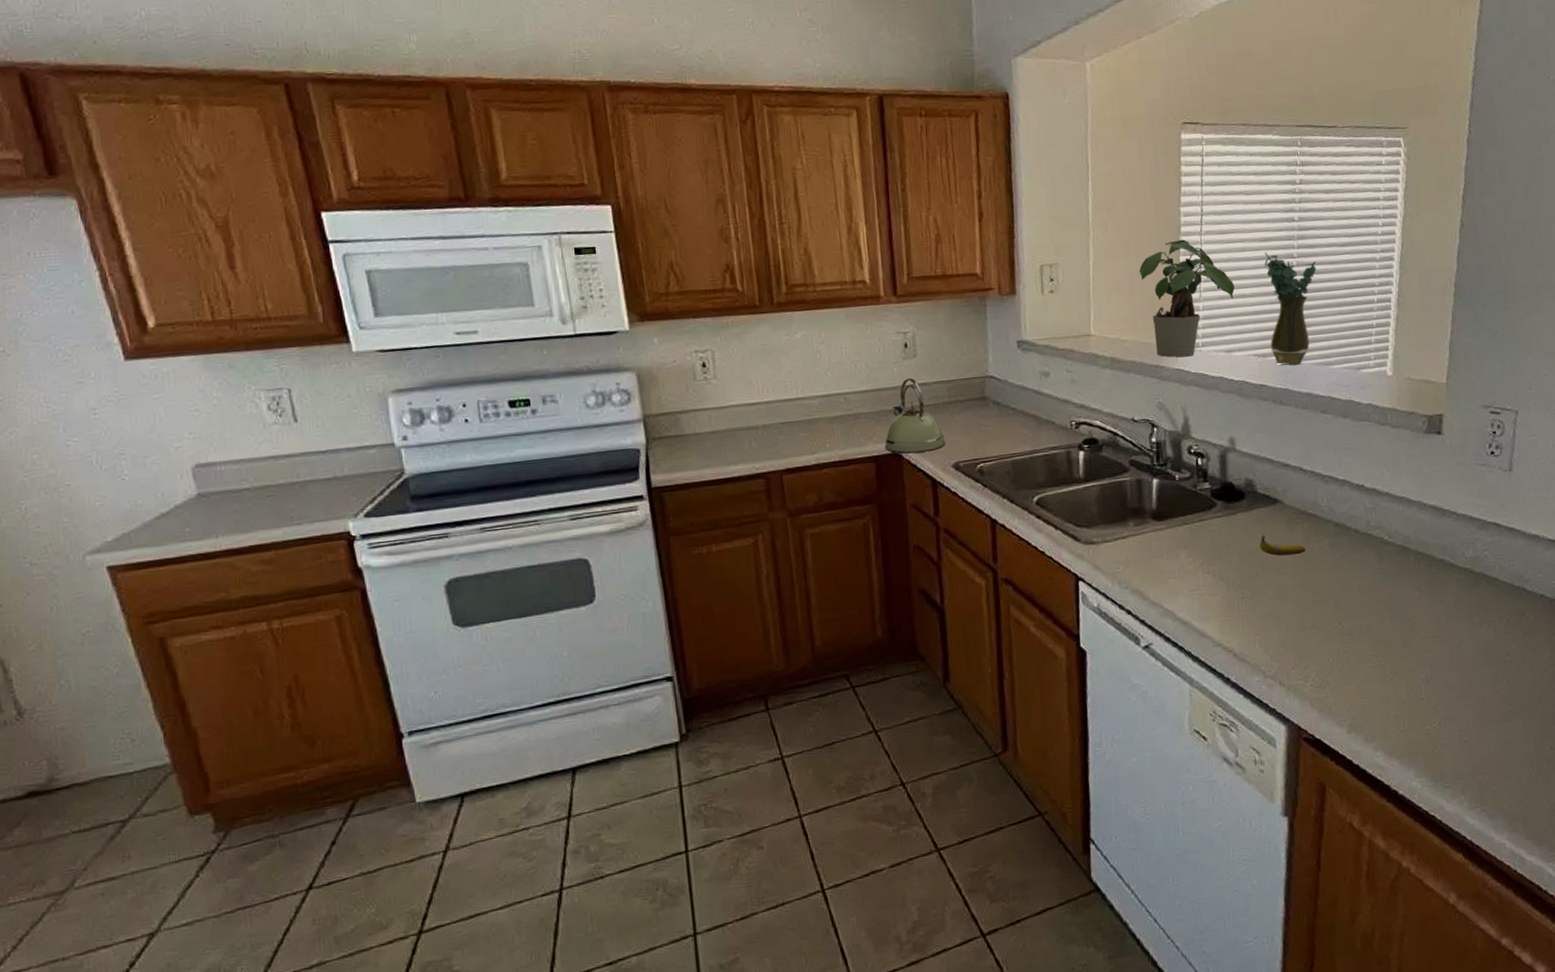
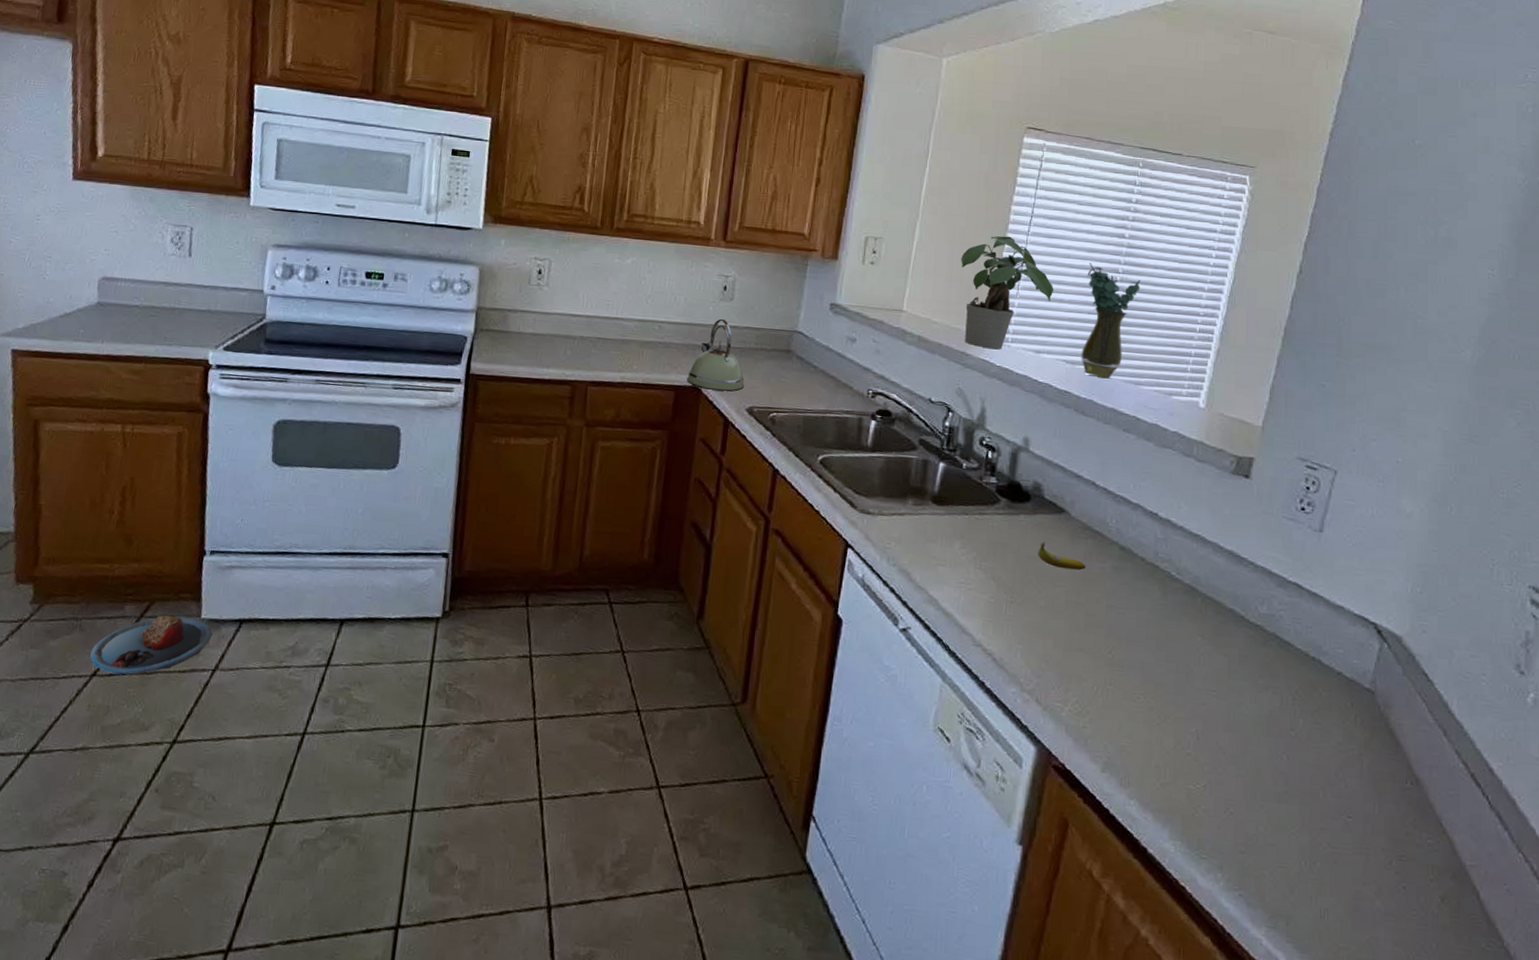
pet bowl: none [299,804,434,882] -> present [89,615,213,675]

